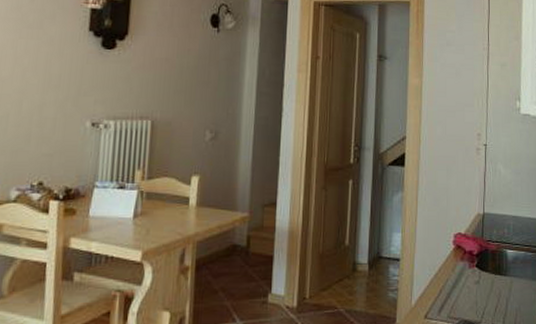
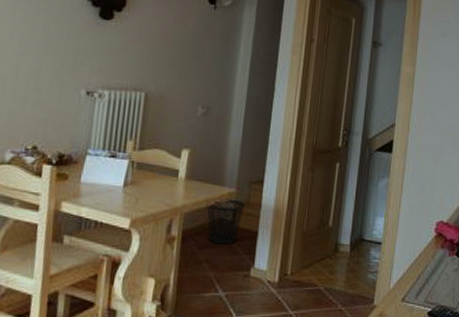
wastebasket: none [220,224,258,273] -> present [207,198,244,246]

